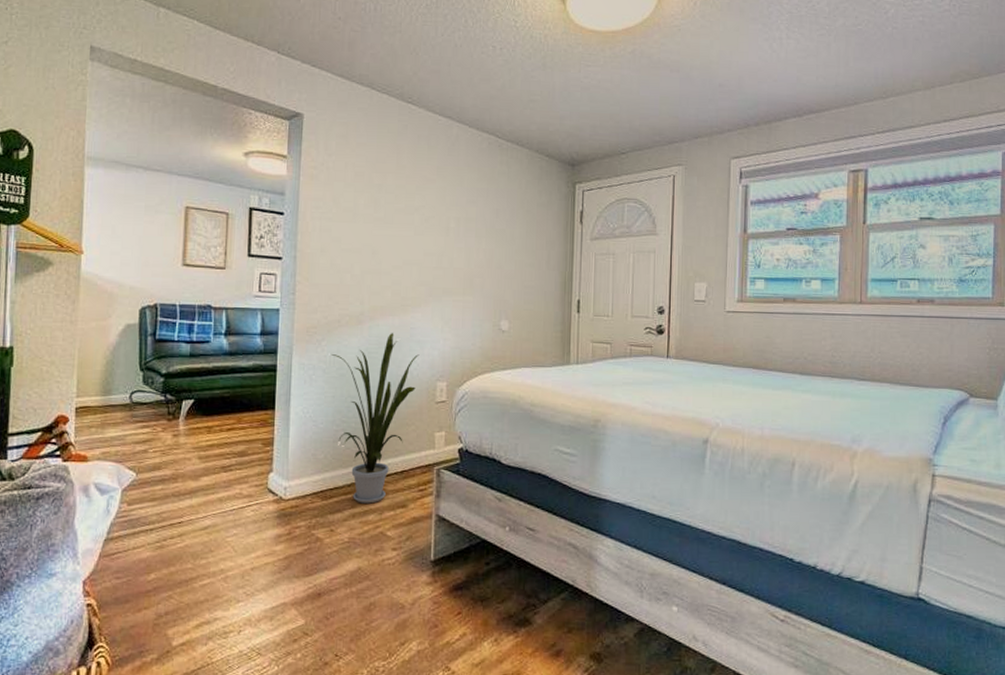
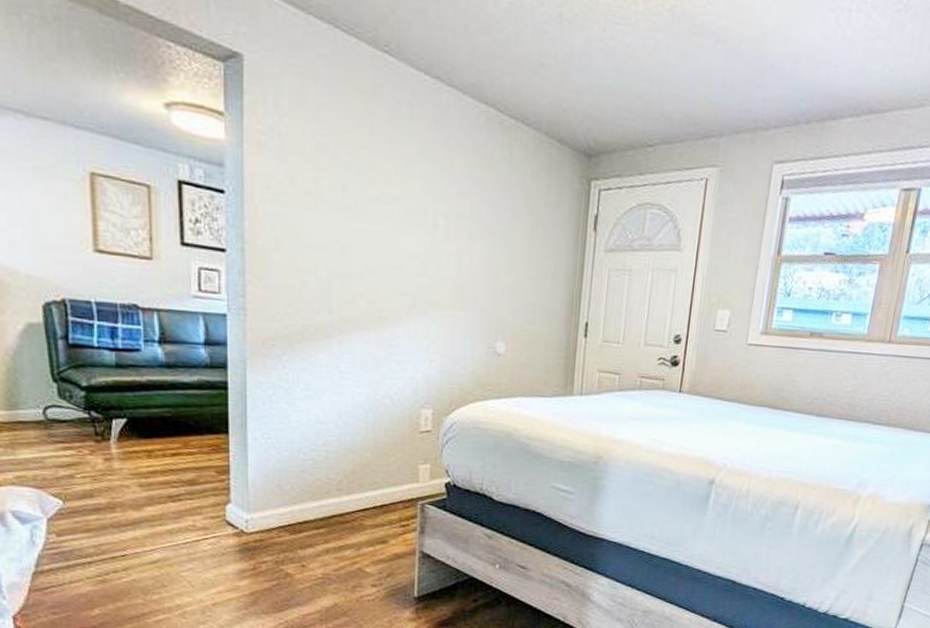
house plant: present [331,333,419,504] -> none [294,350,401,539]

